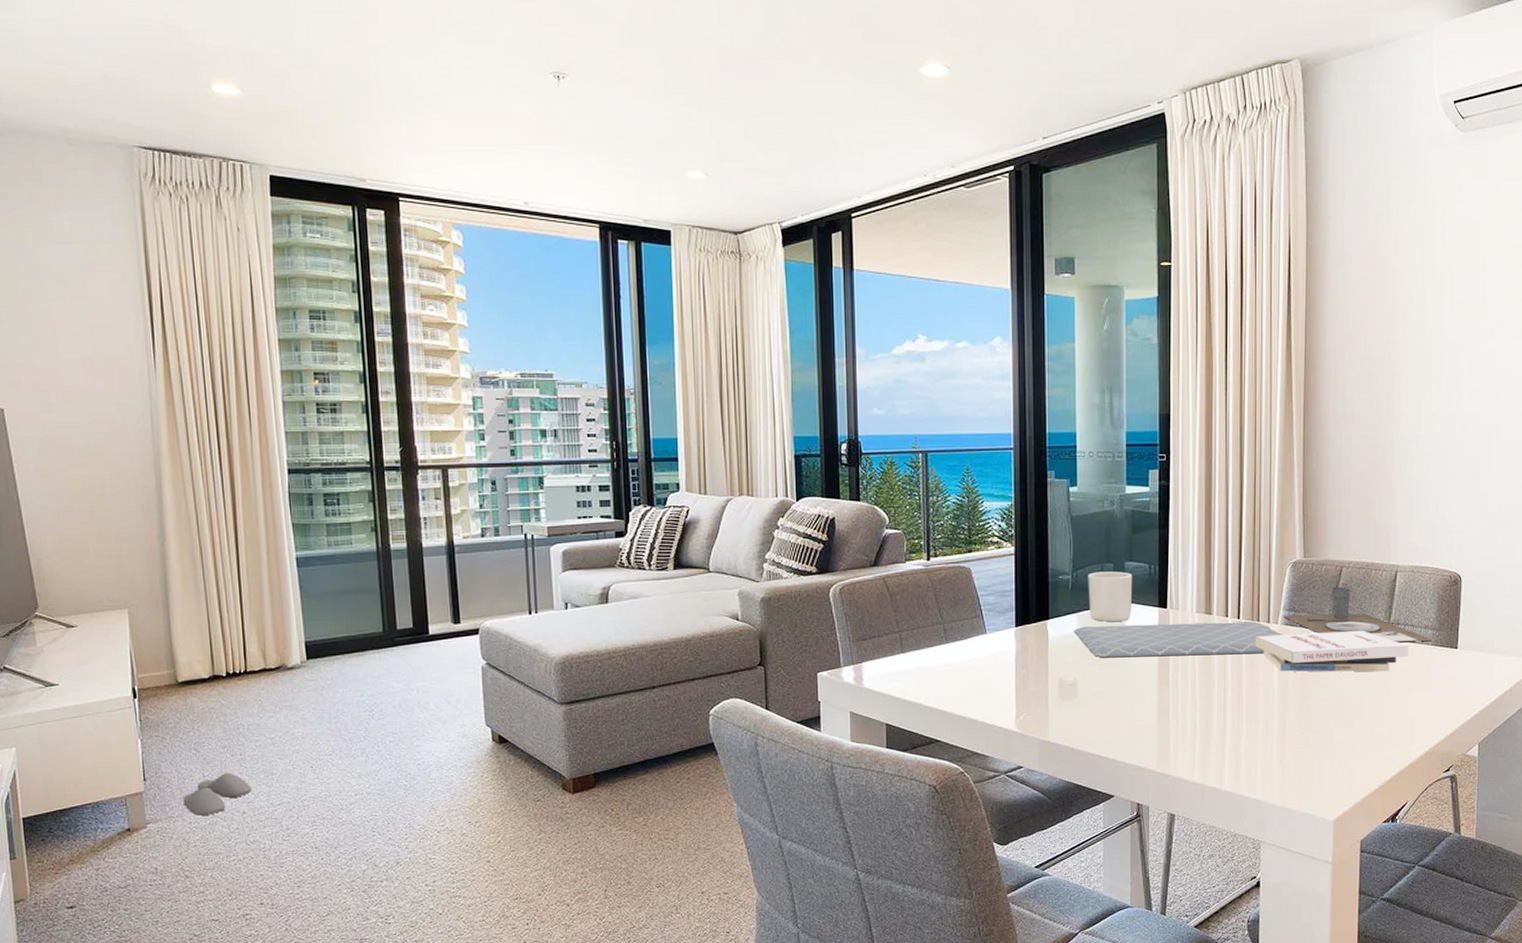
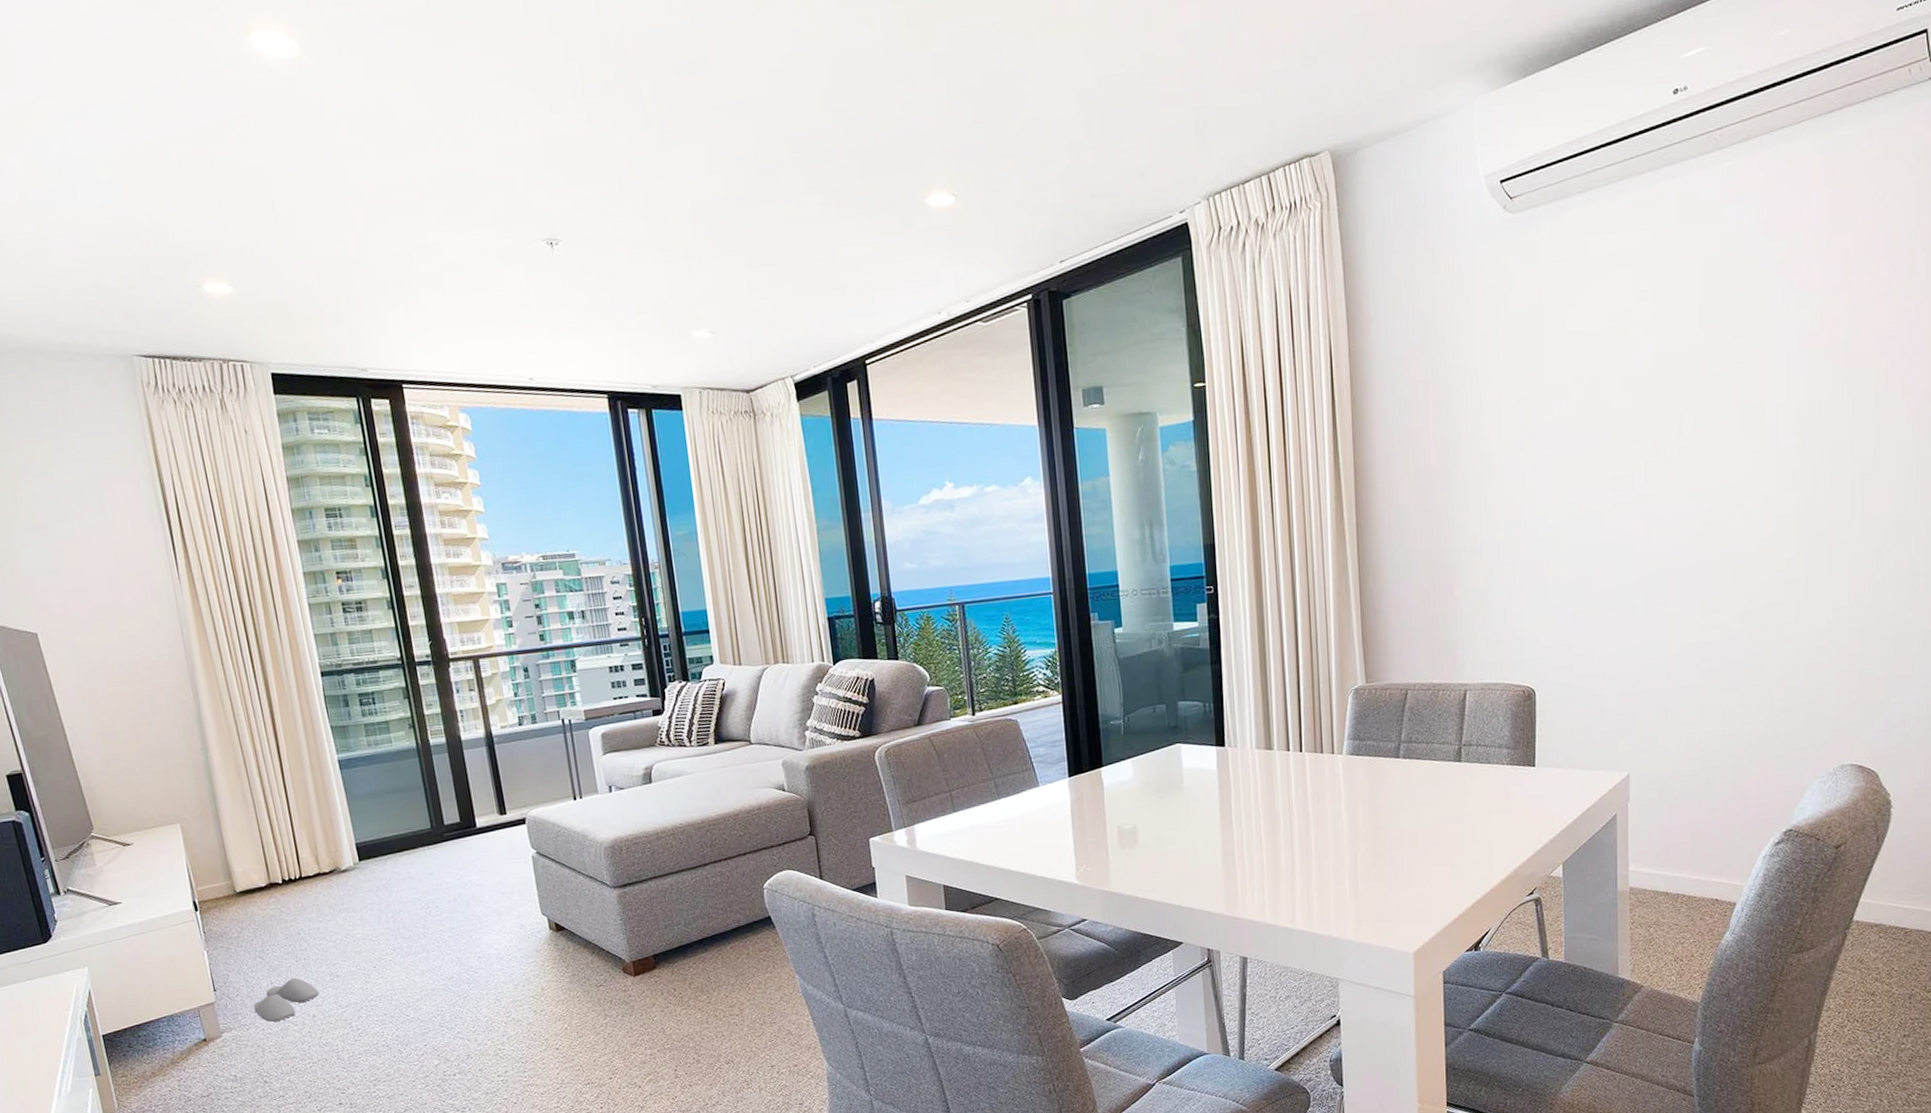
placemat: present [1074,621,1283,658] -> none [1130,753,1349,803]
mug: present [1088,571,1133,622] -> none [1140,712,1189,765]
books: present [1255,630,1409,672] -> none [1320,754,1483,804]
place setting: present [1282,586,1434,643] -> none [1347,710,1509,765]

